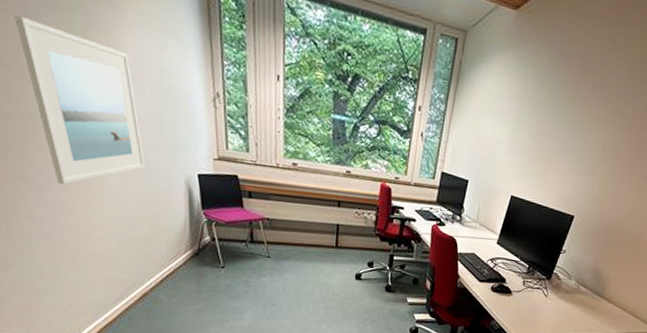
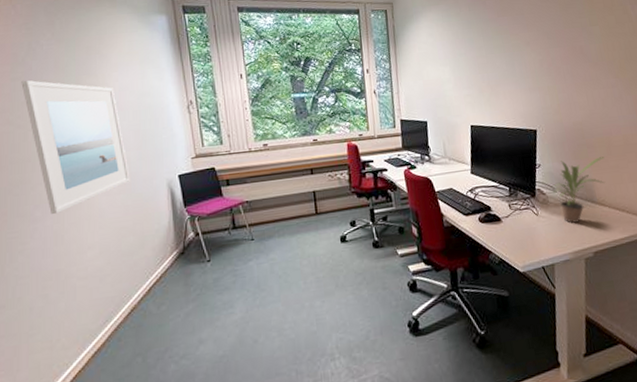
potted plant: none [568,252,628,311] -> present [553,157,605,223]

